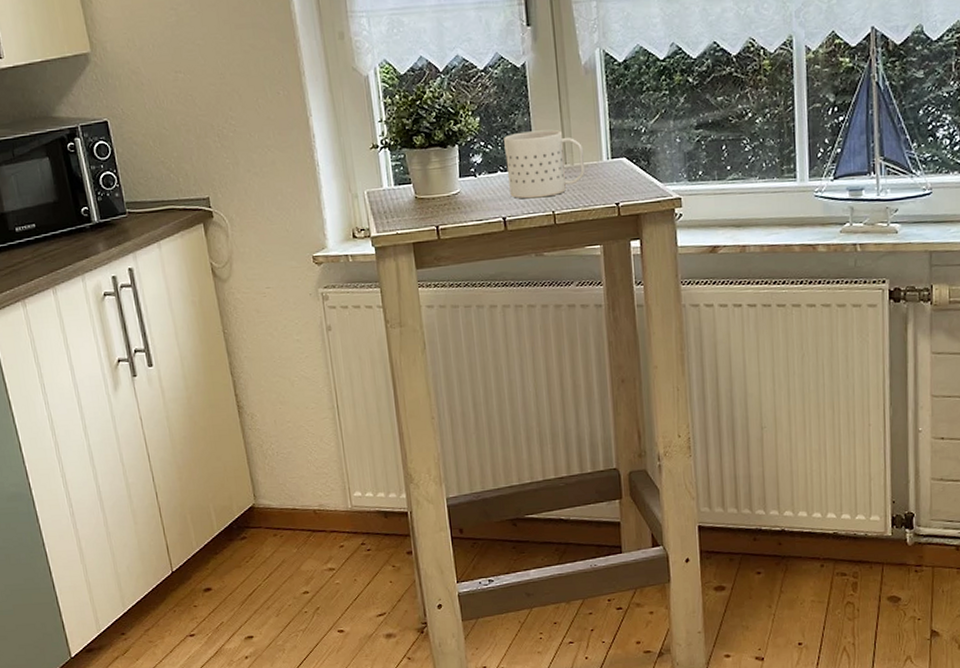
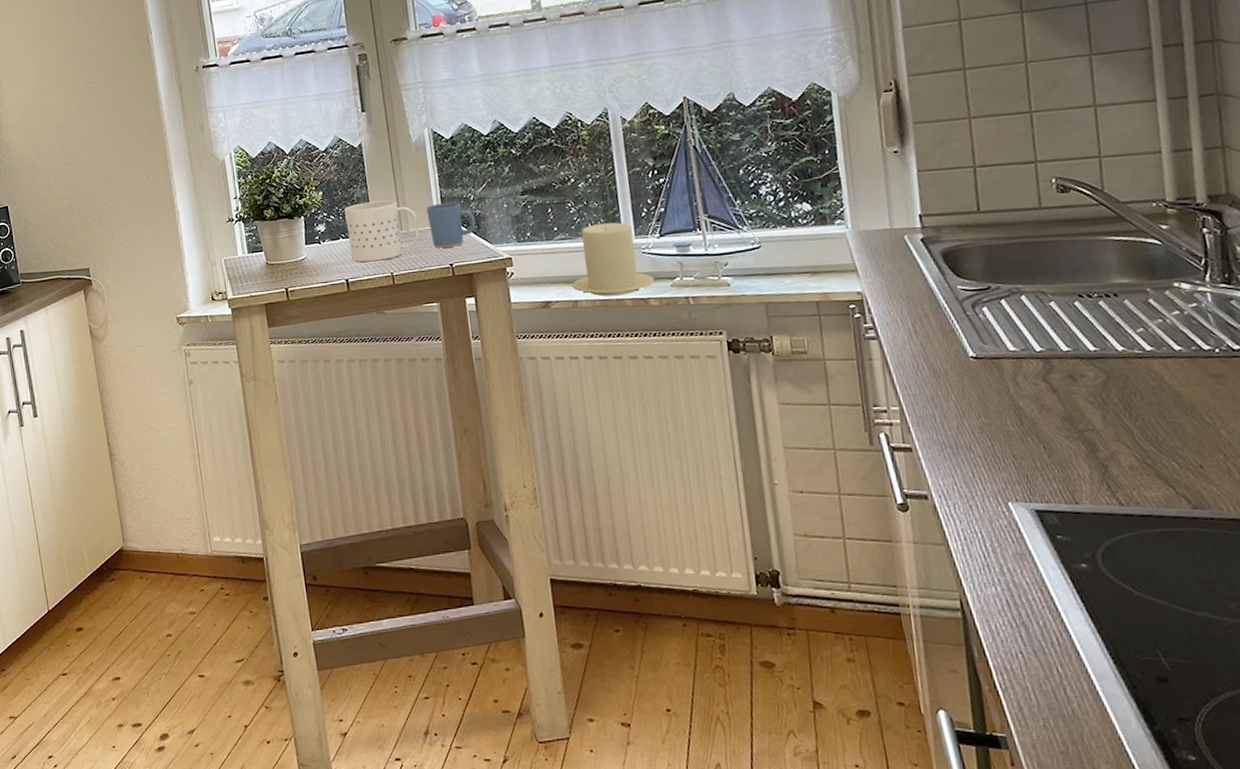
mug: none [593,134,646,185] -> present [426,202,476,248]
candle: none [741,162,824,242] -> present [572,222,655,297]

